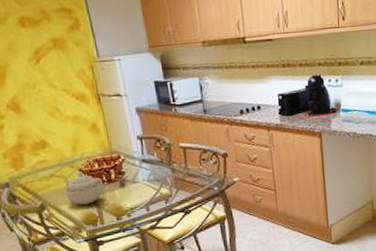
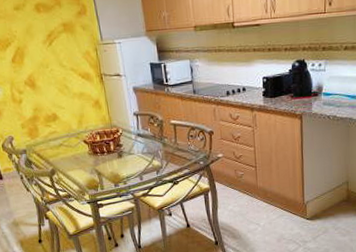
teapot: present [63,171,105,206] -> none [70,142,105,173]

